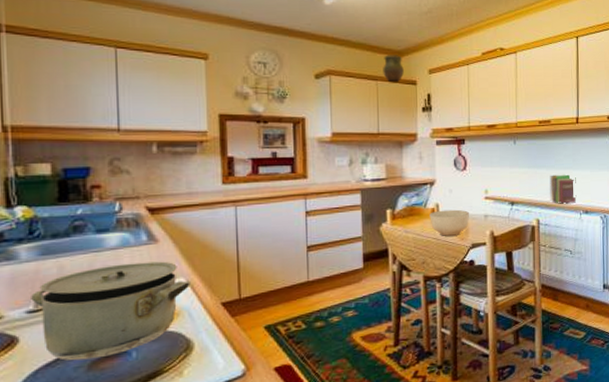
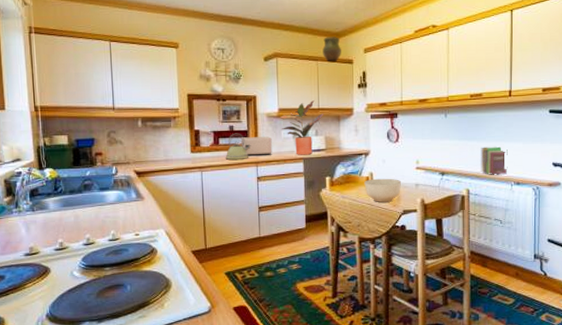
saucepan: present [31,261,190,361] -> none [57,215,168,289]
kettle: none [266,160,299,193] -> present [225,133,251,161]
toaster: none [286,165,324,187] -> present [241,137,272,156]
potted plant: none [333,124,385,186] -> present [279,100,324,155]

